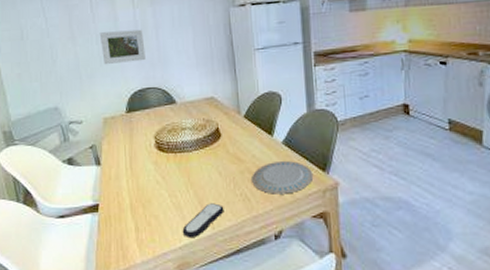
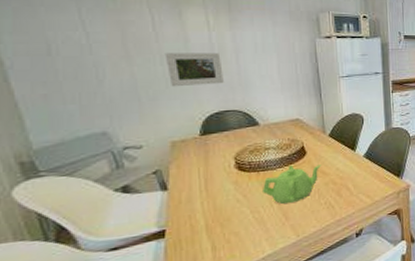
teapot: none [178,147,237,191] -> present [261,164,322,205]
remote control: present [182,203,224,239] -> none [265,213,309,249]
plate: present [252,161,314,194] -> none [336,171,390,200]

